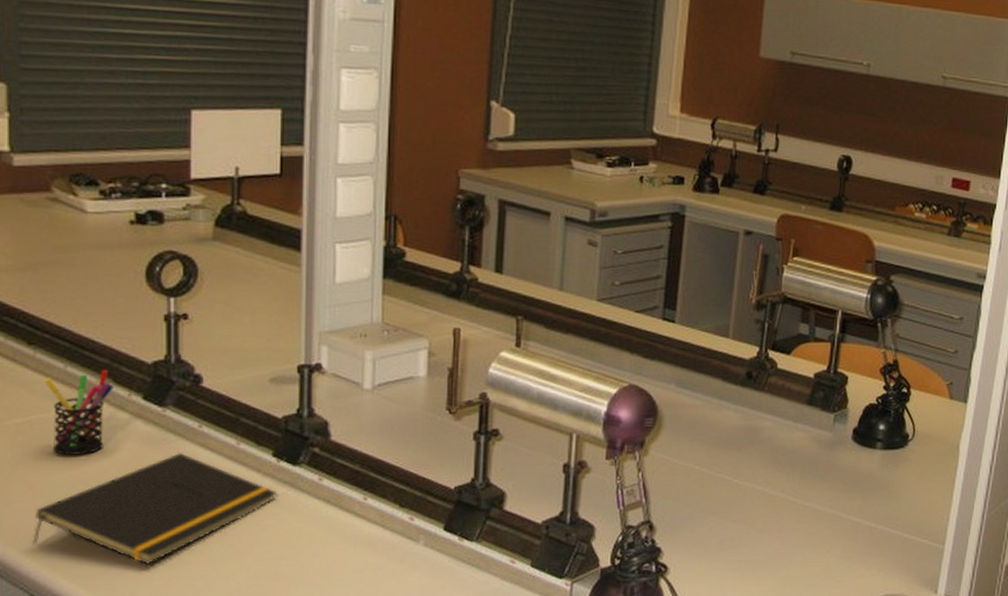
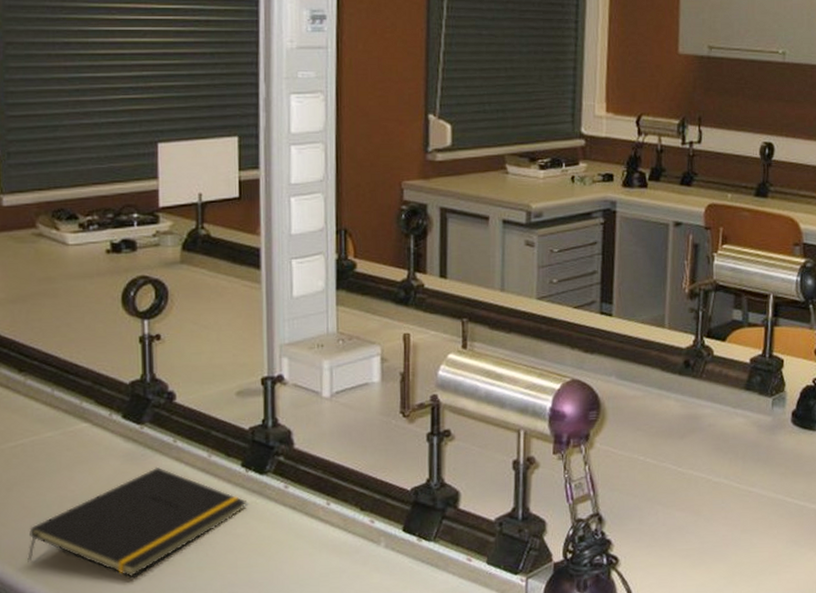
pen holder: present [44,369,114,455] -> none [34,391,96,475]

